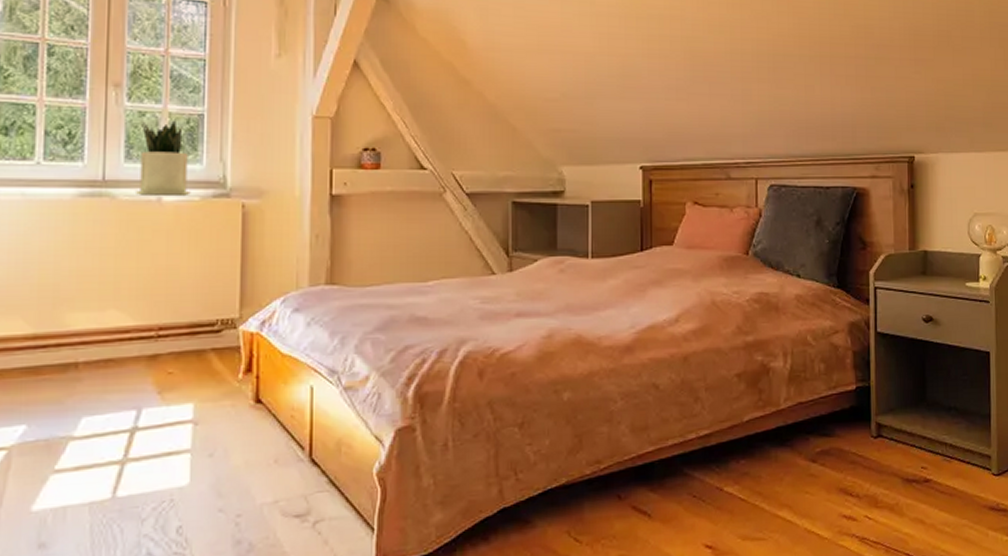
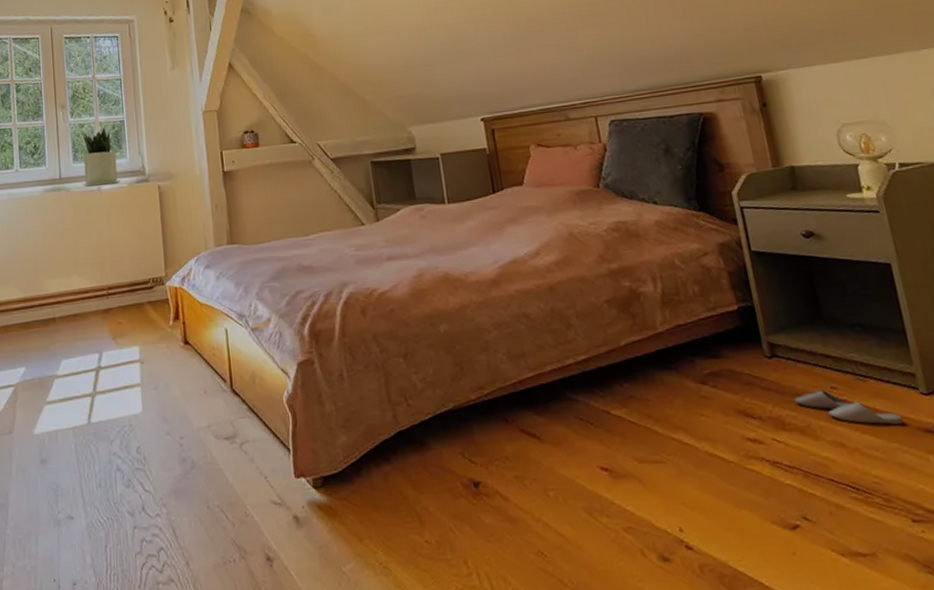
slippers: none [890,469,974,503] -> present [794,390,903,425]

